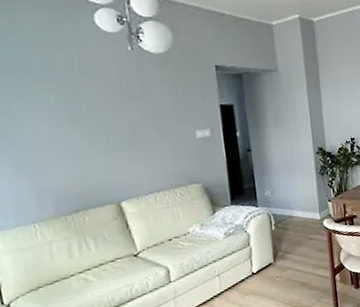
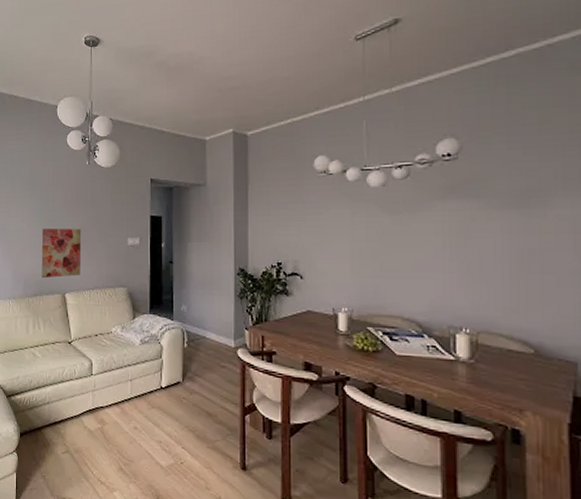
wall art: none [73,125,139,190] -> present [41,228,82,279]

